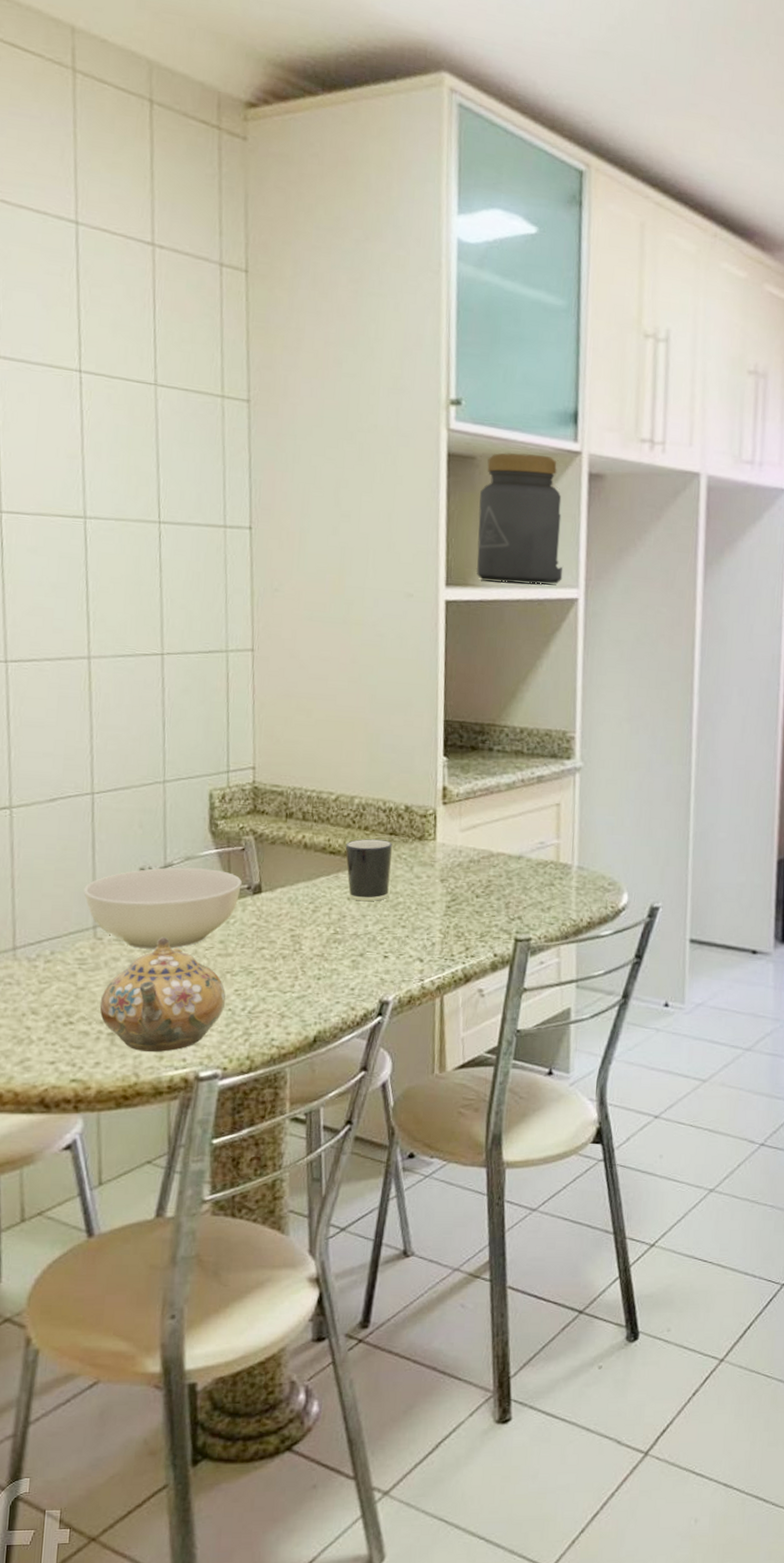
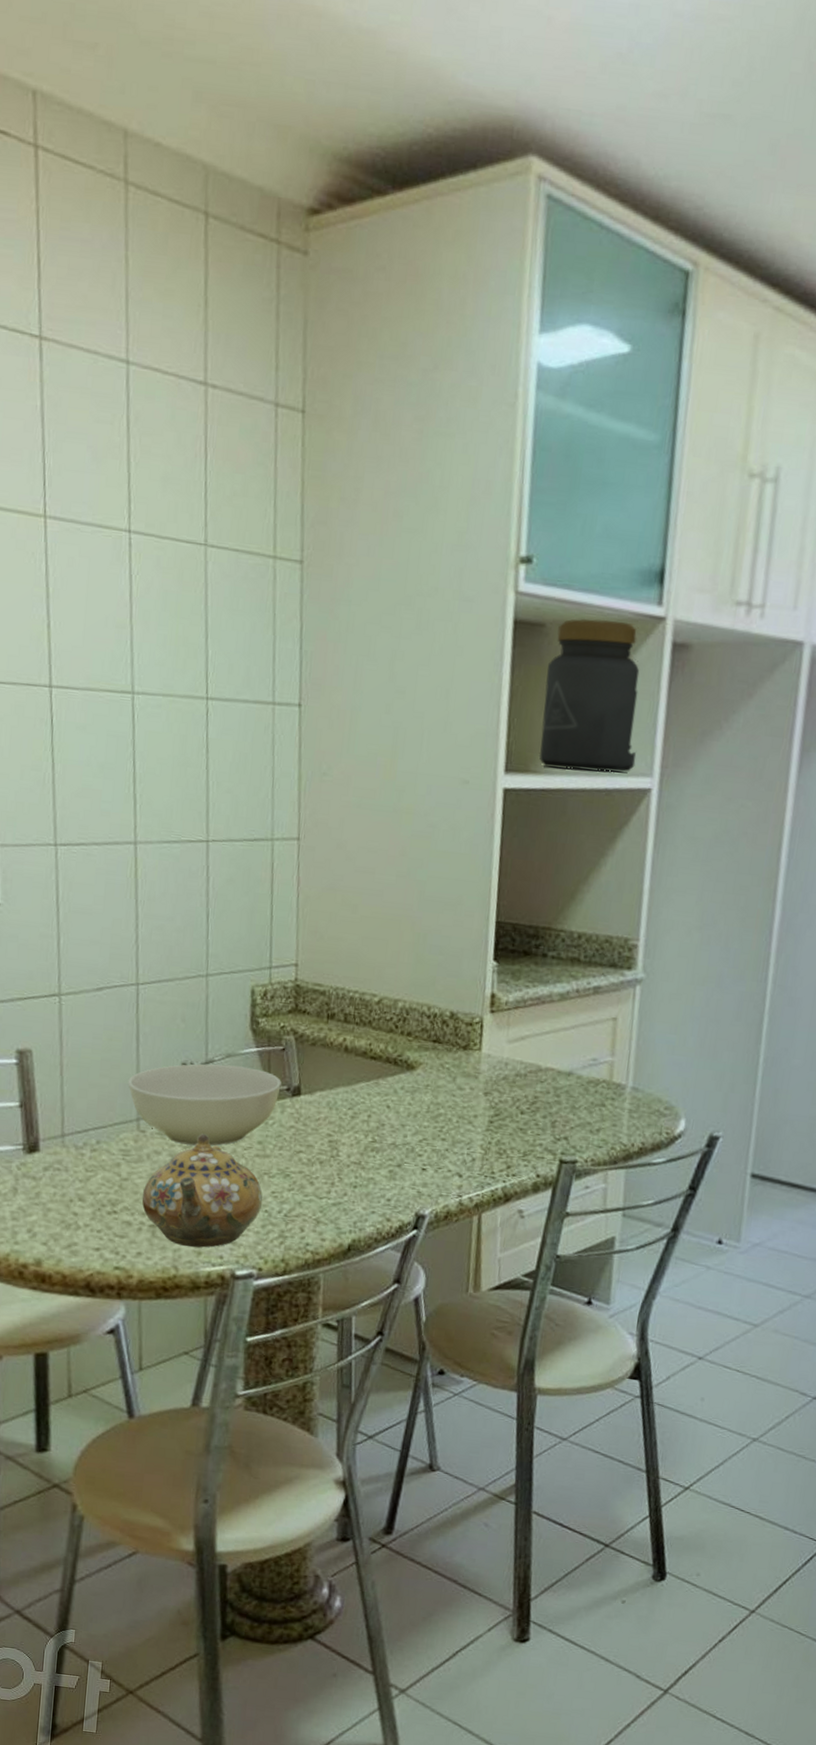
mug: present [345,839,393,902] -> none [386,1045,436,1111]

